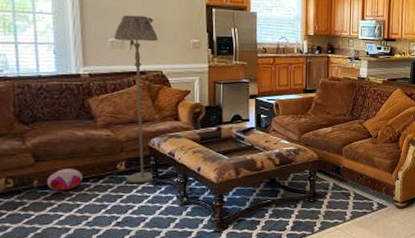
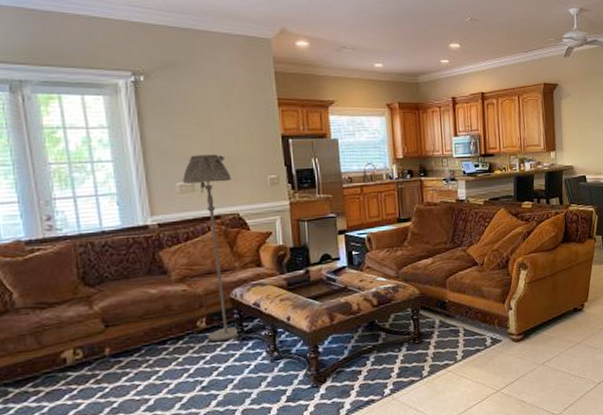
plush toy: present [47,169,82,191] -> none [120,331,159,358]

